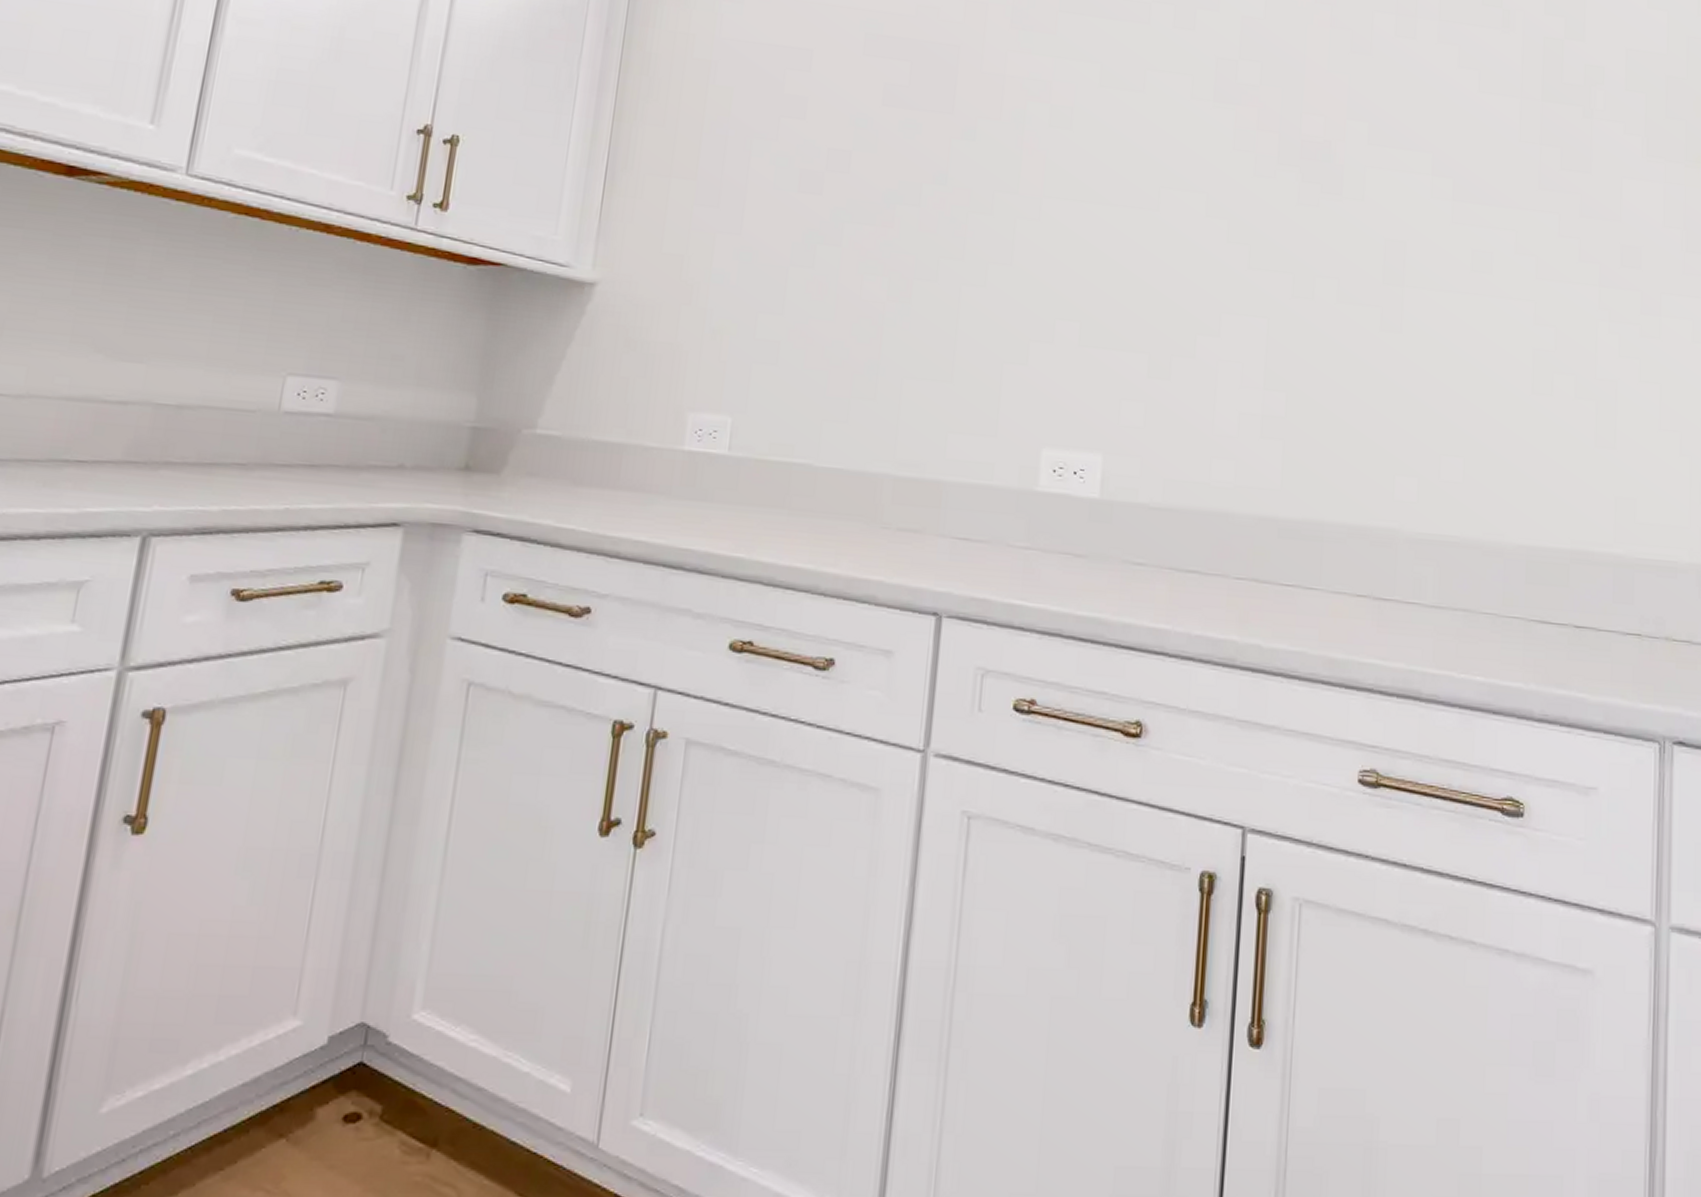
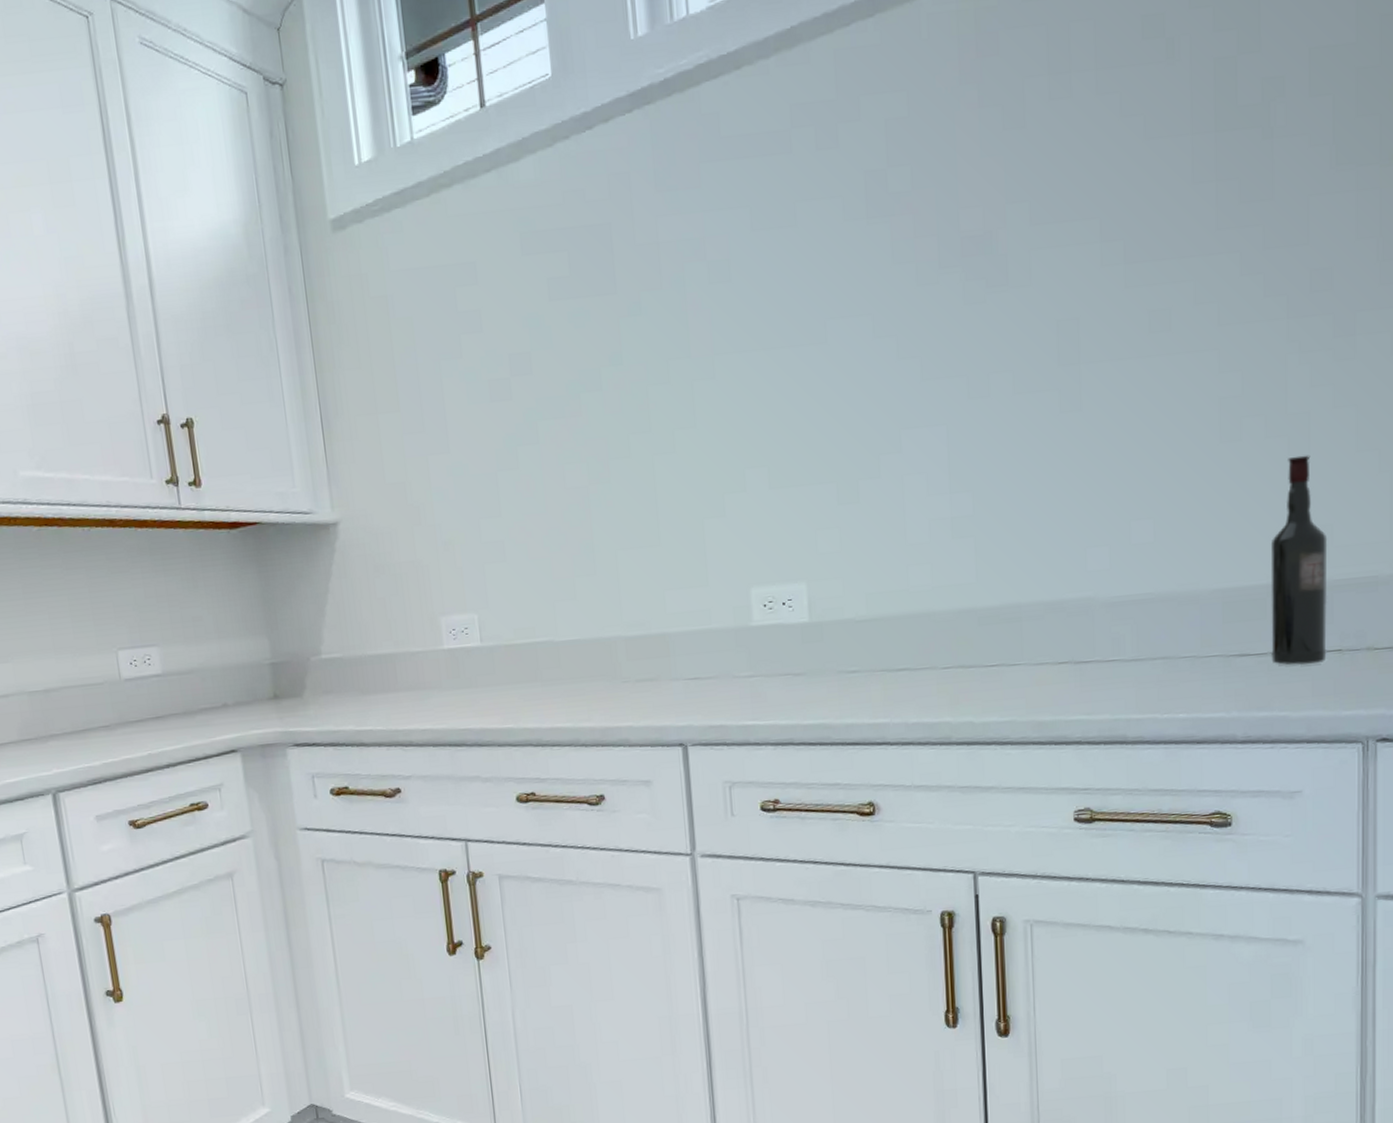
wine bottle: none [1571,422,1631,645] -> present [1270,455,1328,666]

